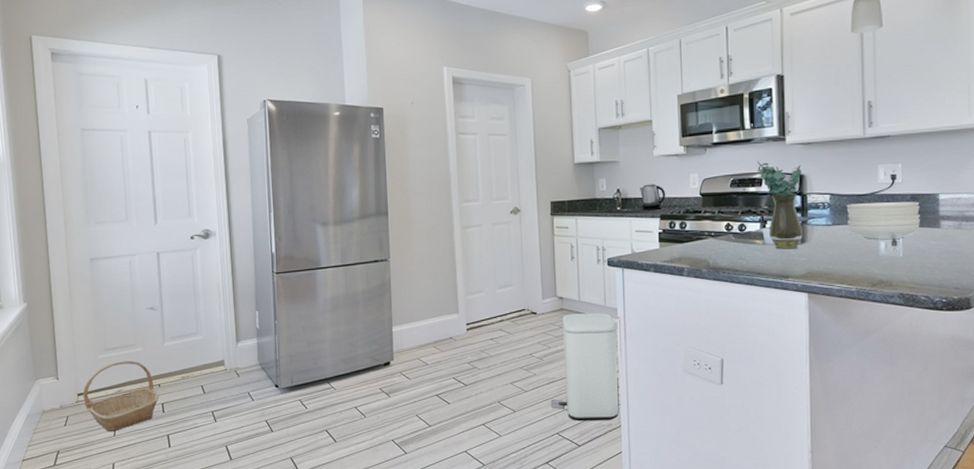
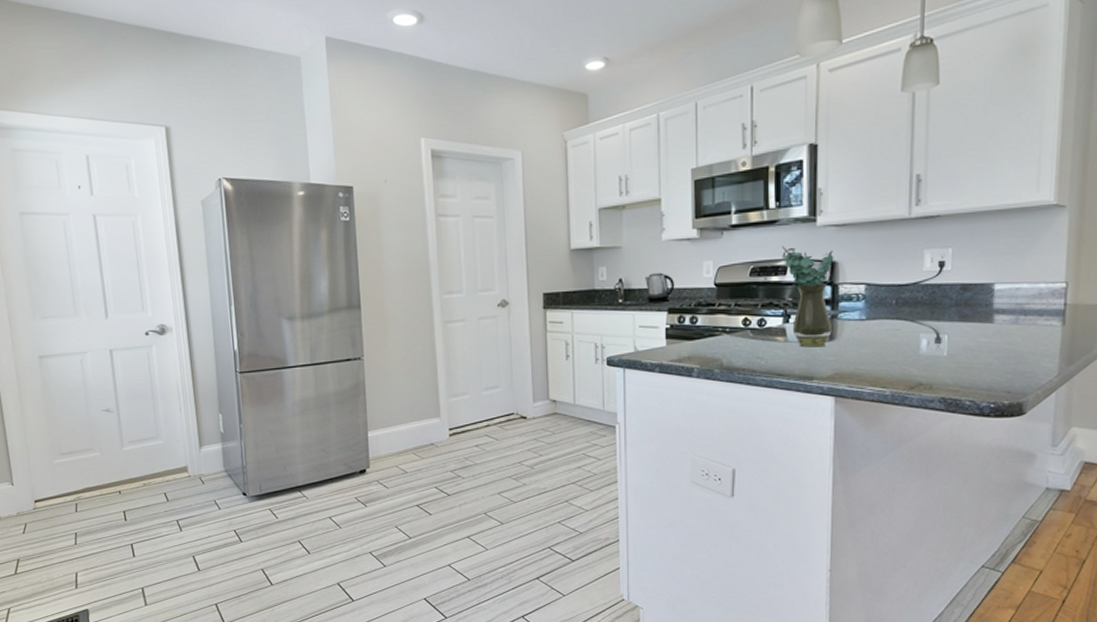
basket: present [82,361,160,431] -> none [39,466,121,540]
pedal bin: present [550,313,619,421] -> none [541,418,617,534]
bowl: present [846,201,921,240] -> none [884,292,972,337]

